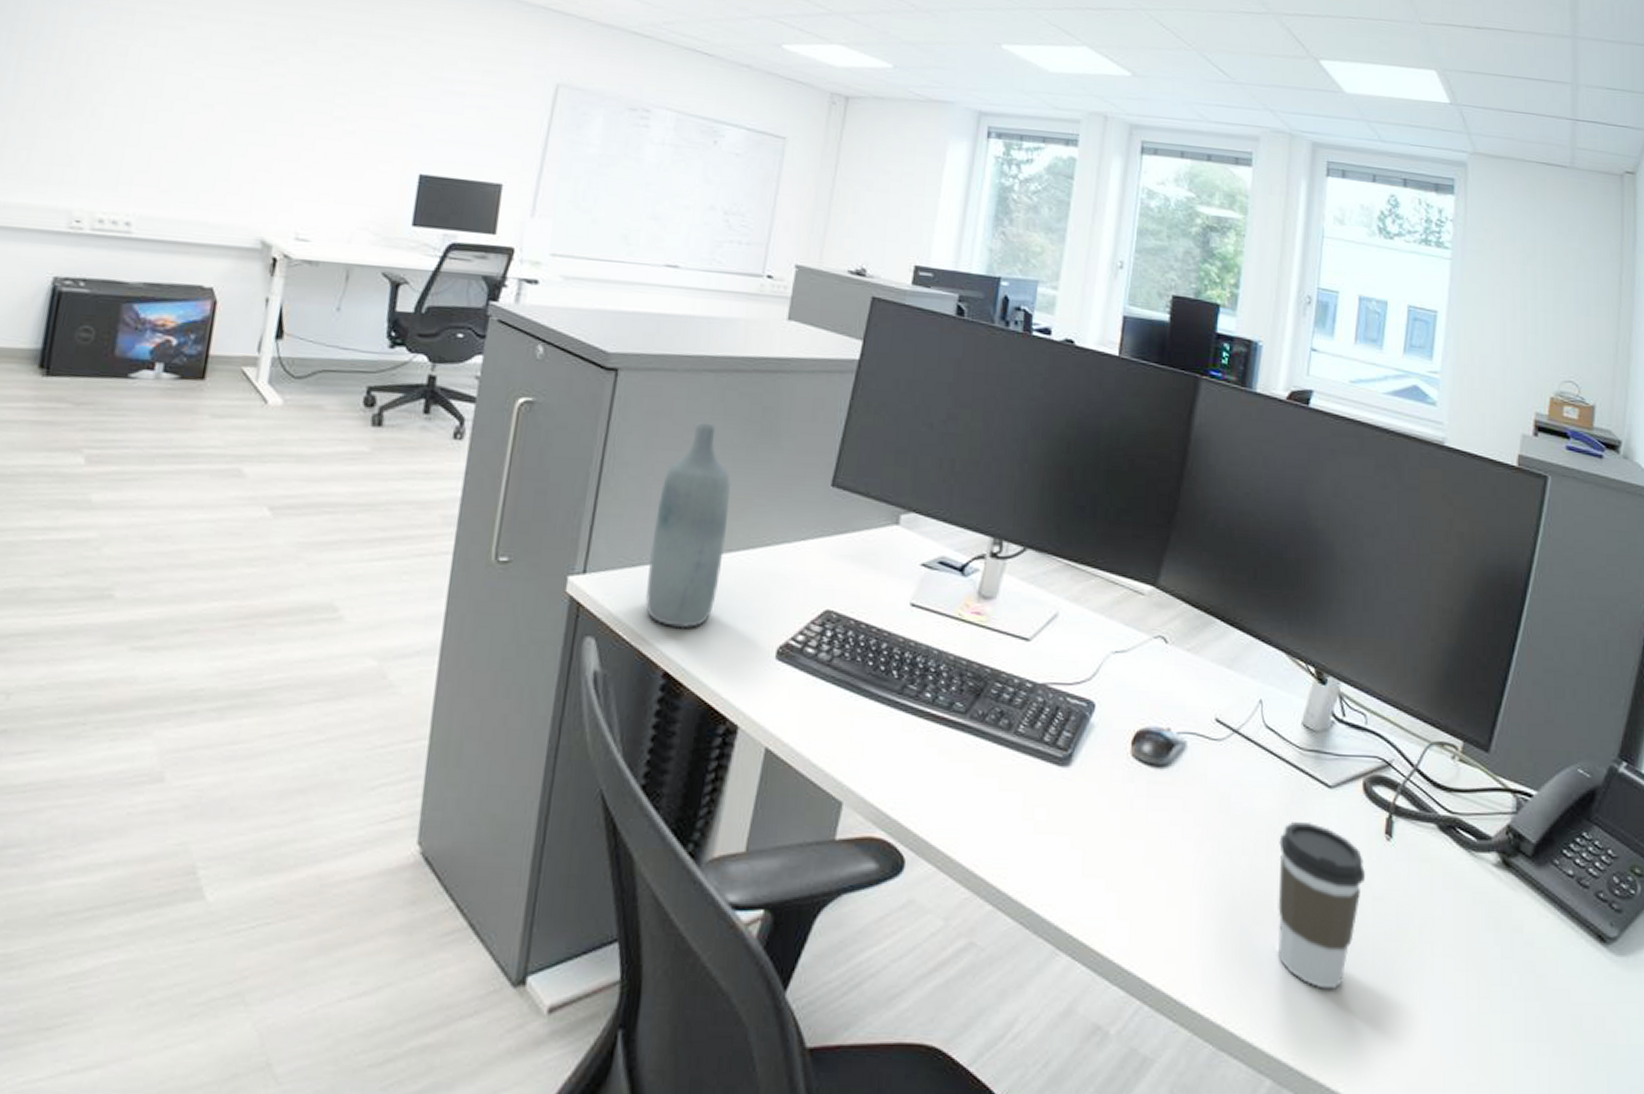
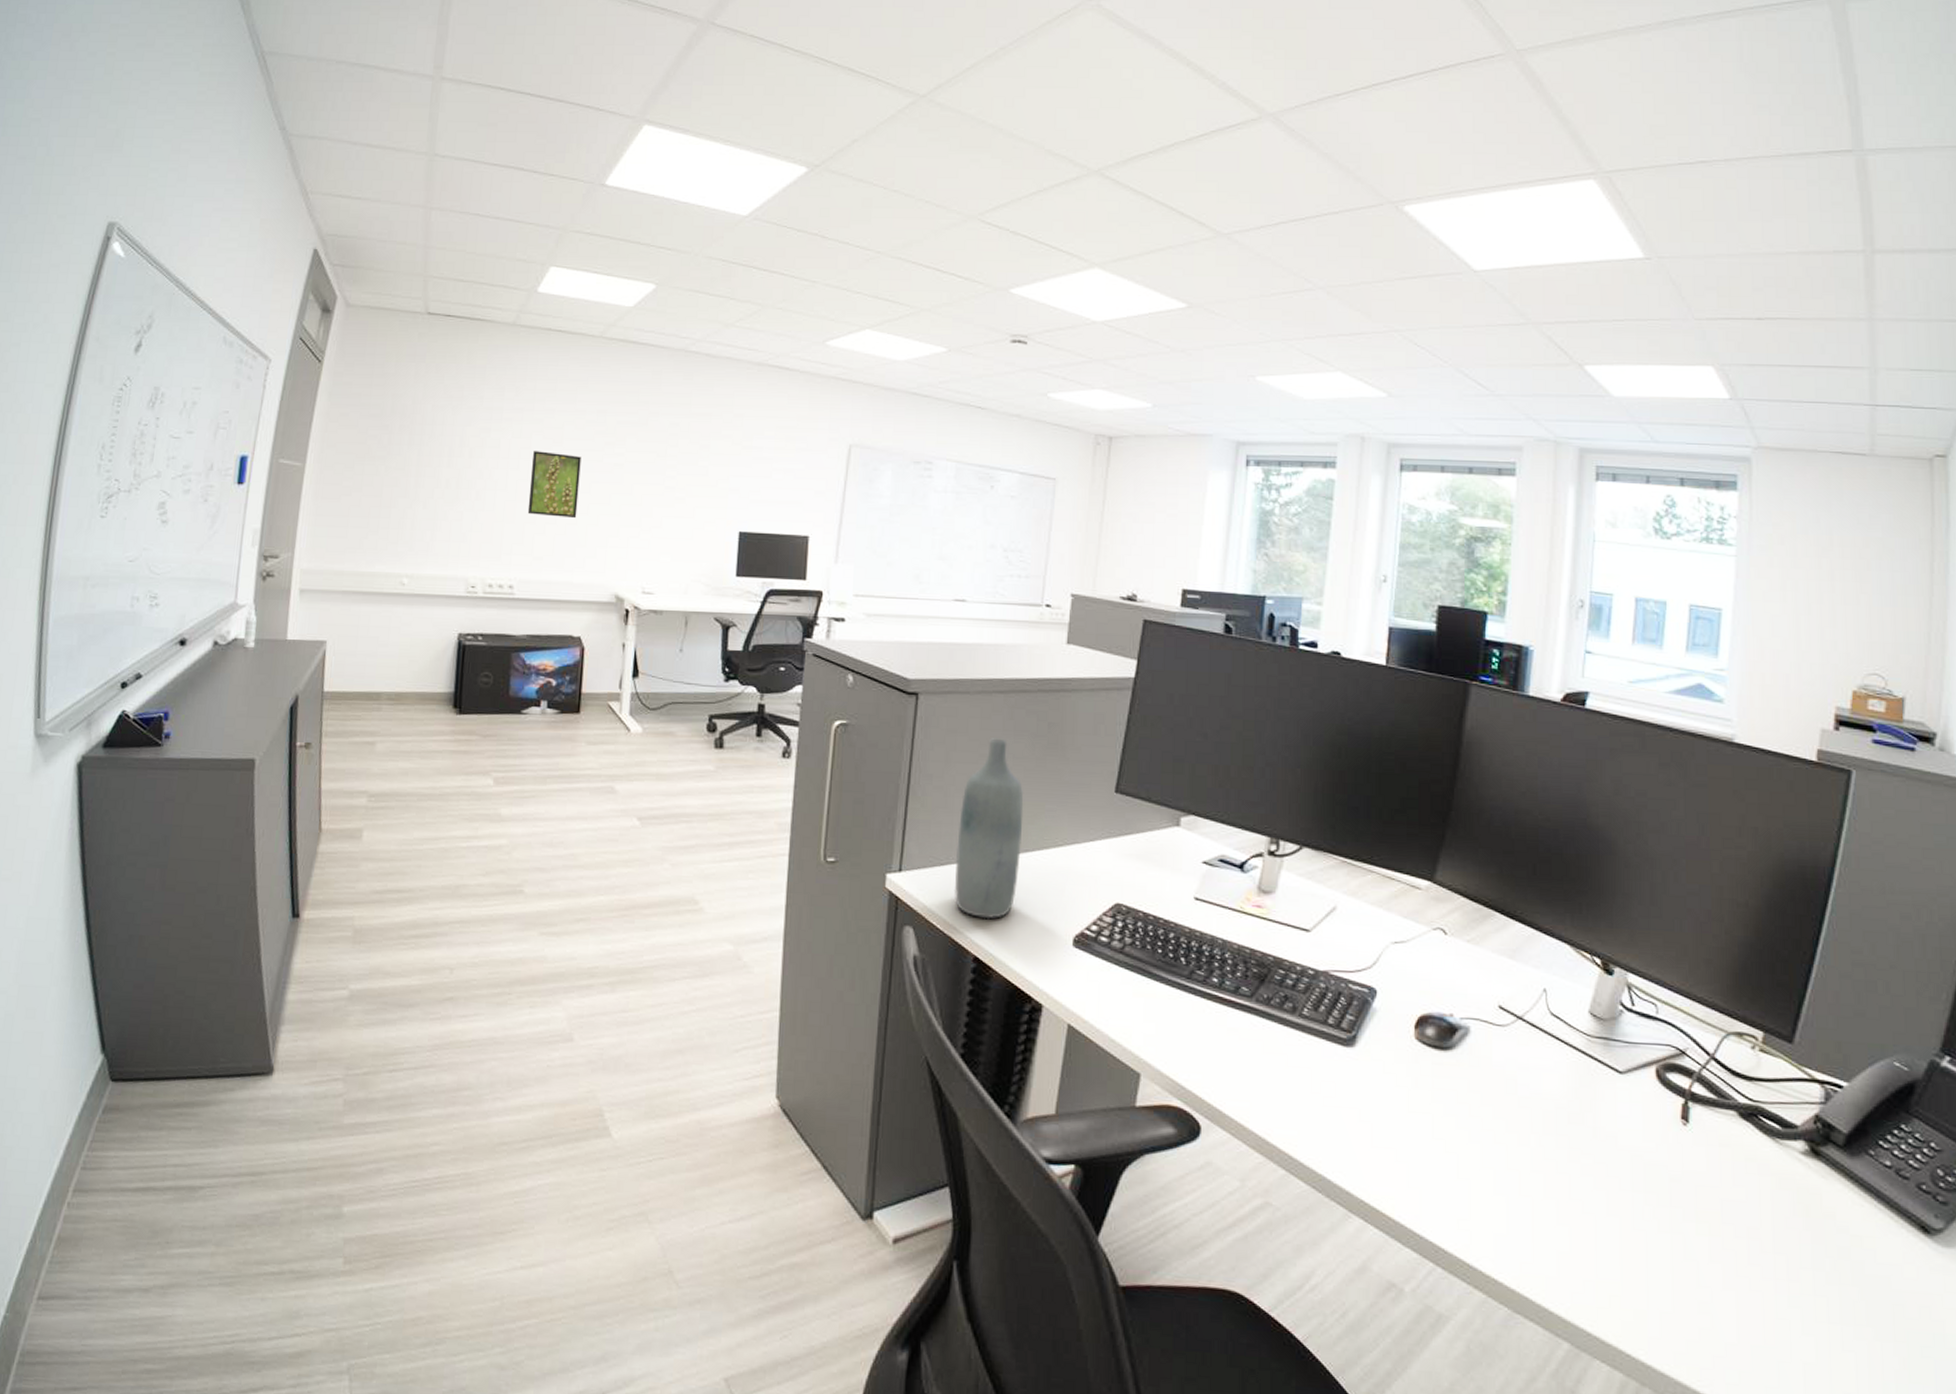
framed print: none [156,63,231,147] -> present [527,451,581,519]
coffee cup: present [1278,821,1365,989] -> none [1569,1104,1661,1263]

